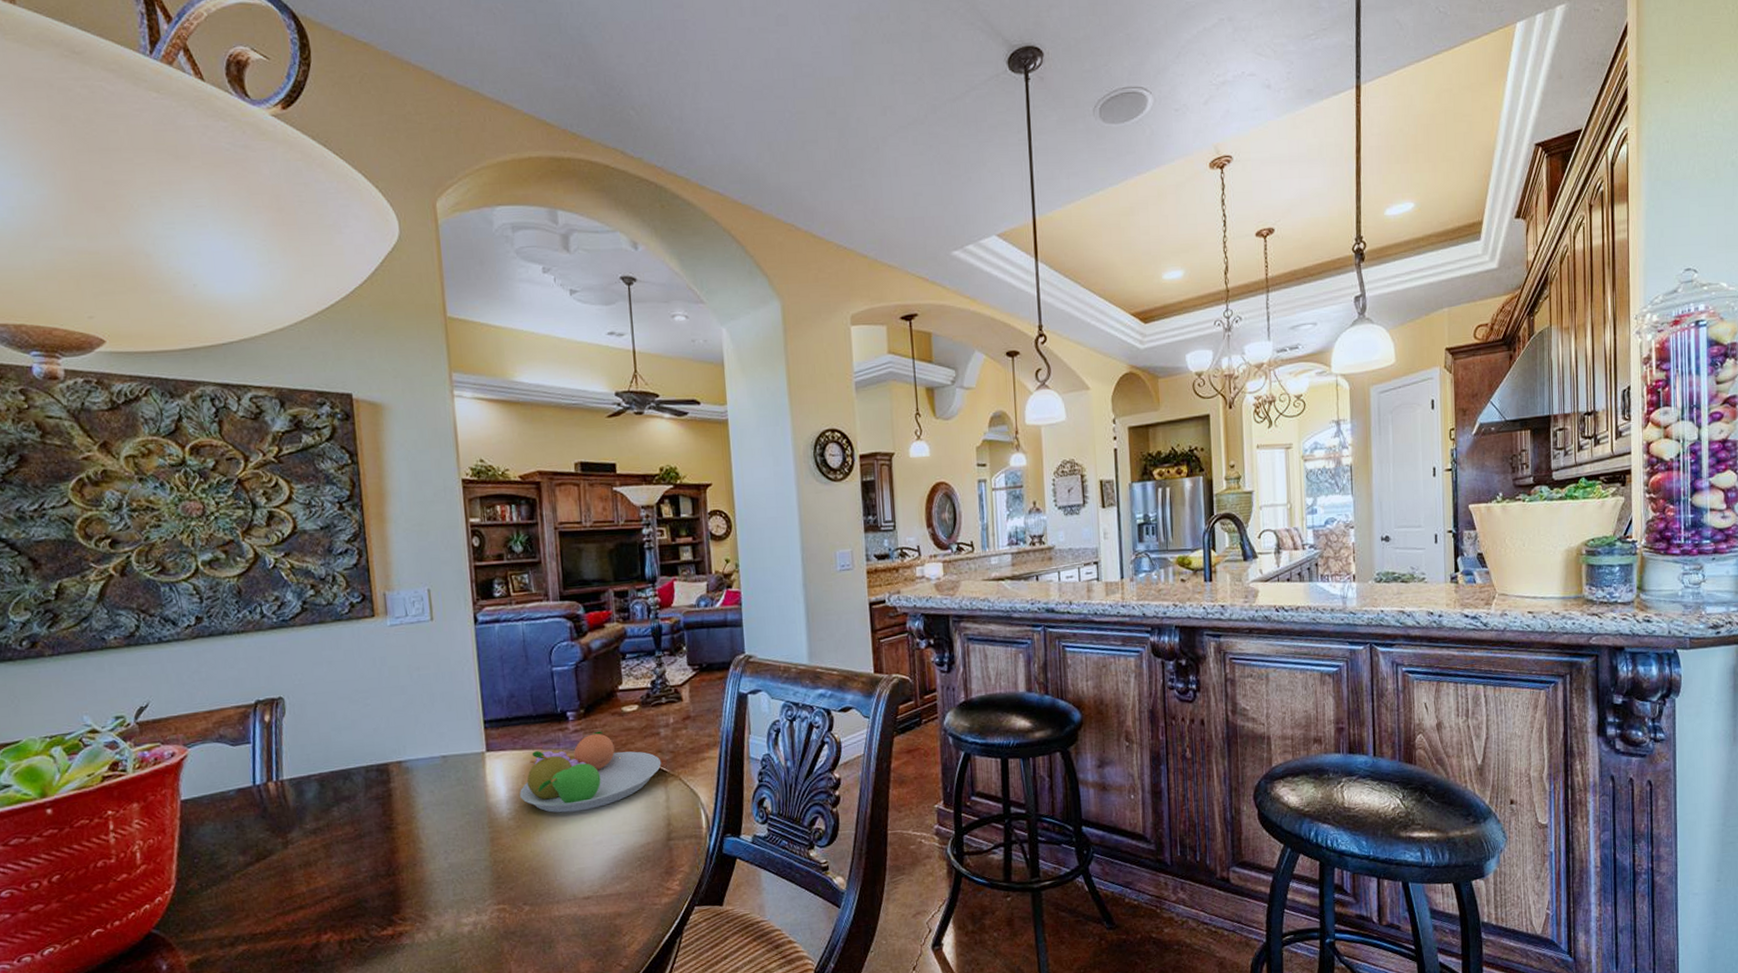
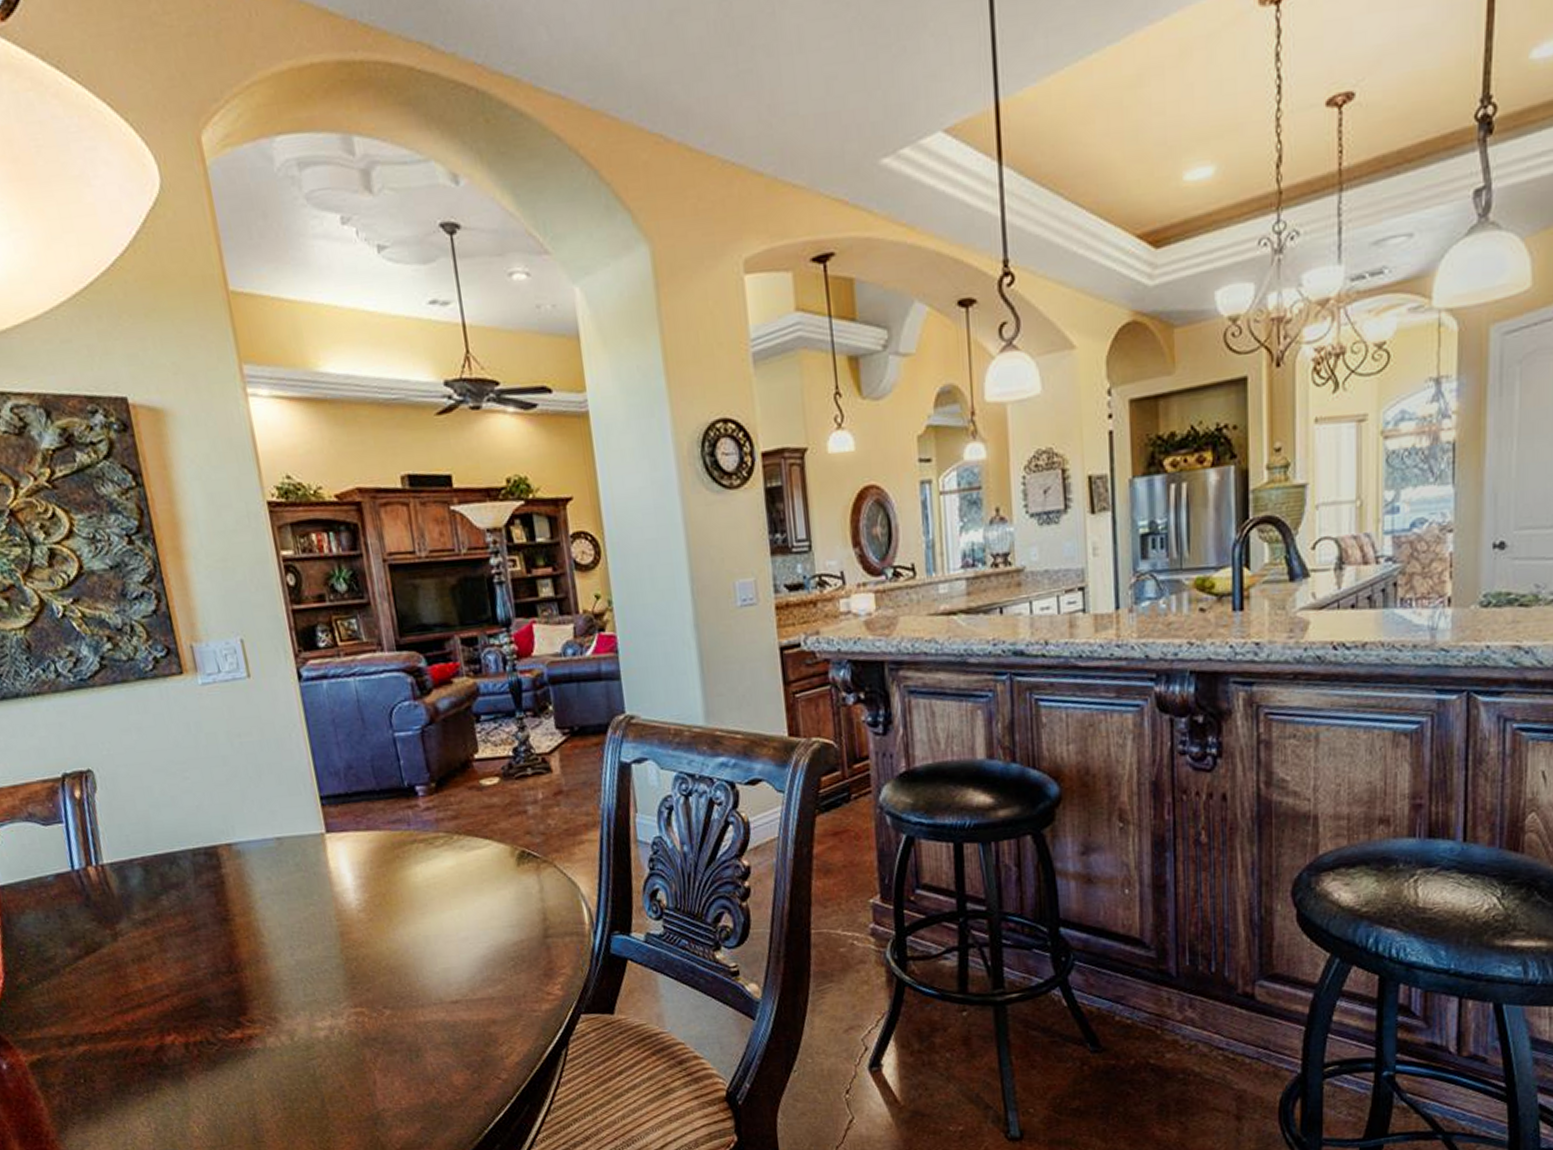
fruit bowl: present [520,731,662,813] -> none [368,808,532,905]

